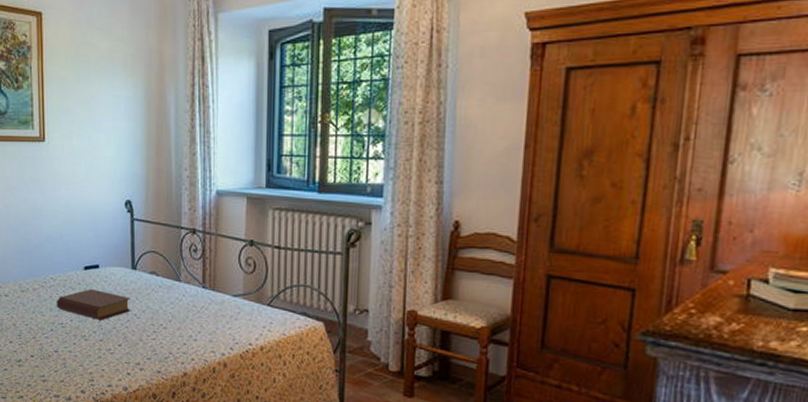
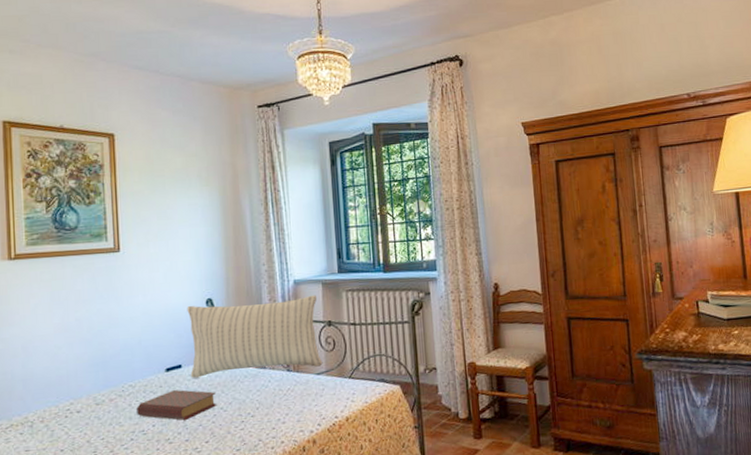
pillow: none [106,206,241,288] -> present [187,295,323,378]

